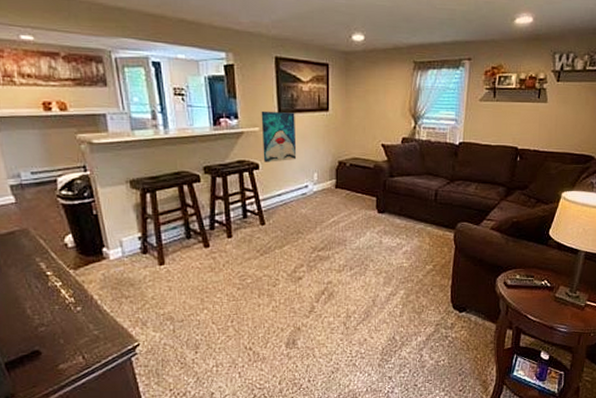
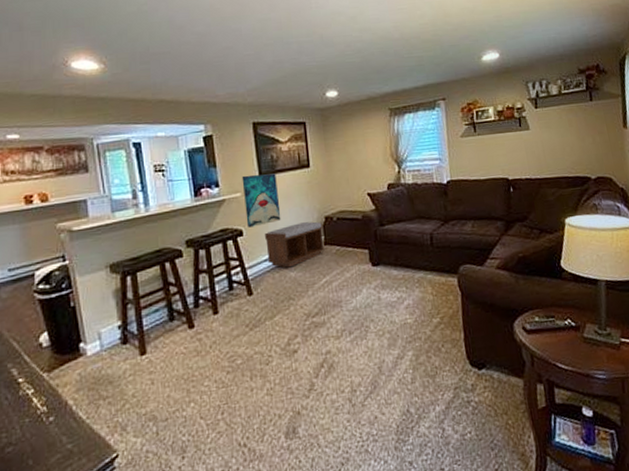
bench: none [280,164,335,204] -> present [265,221,325,268]

